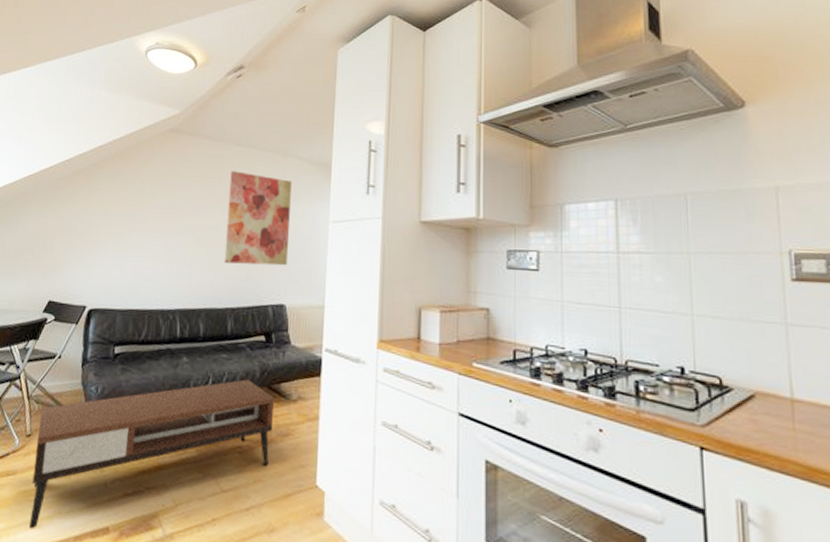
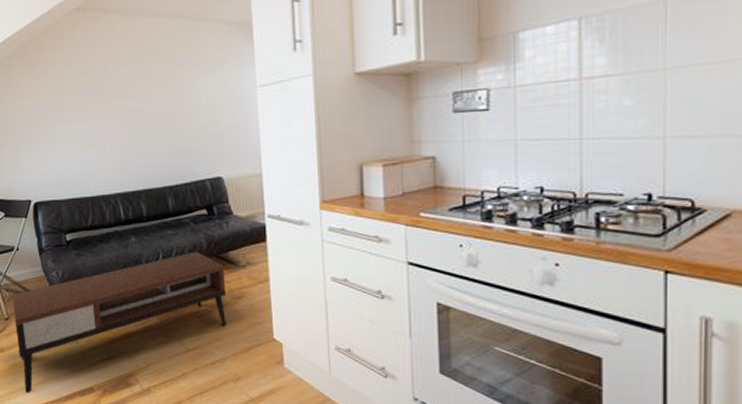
wall art: present [224,171,292,266] -> none [146,44,220,143]

